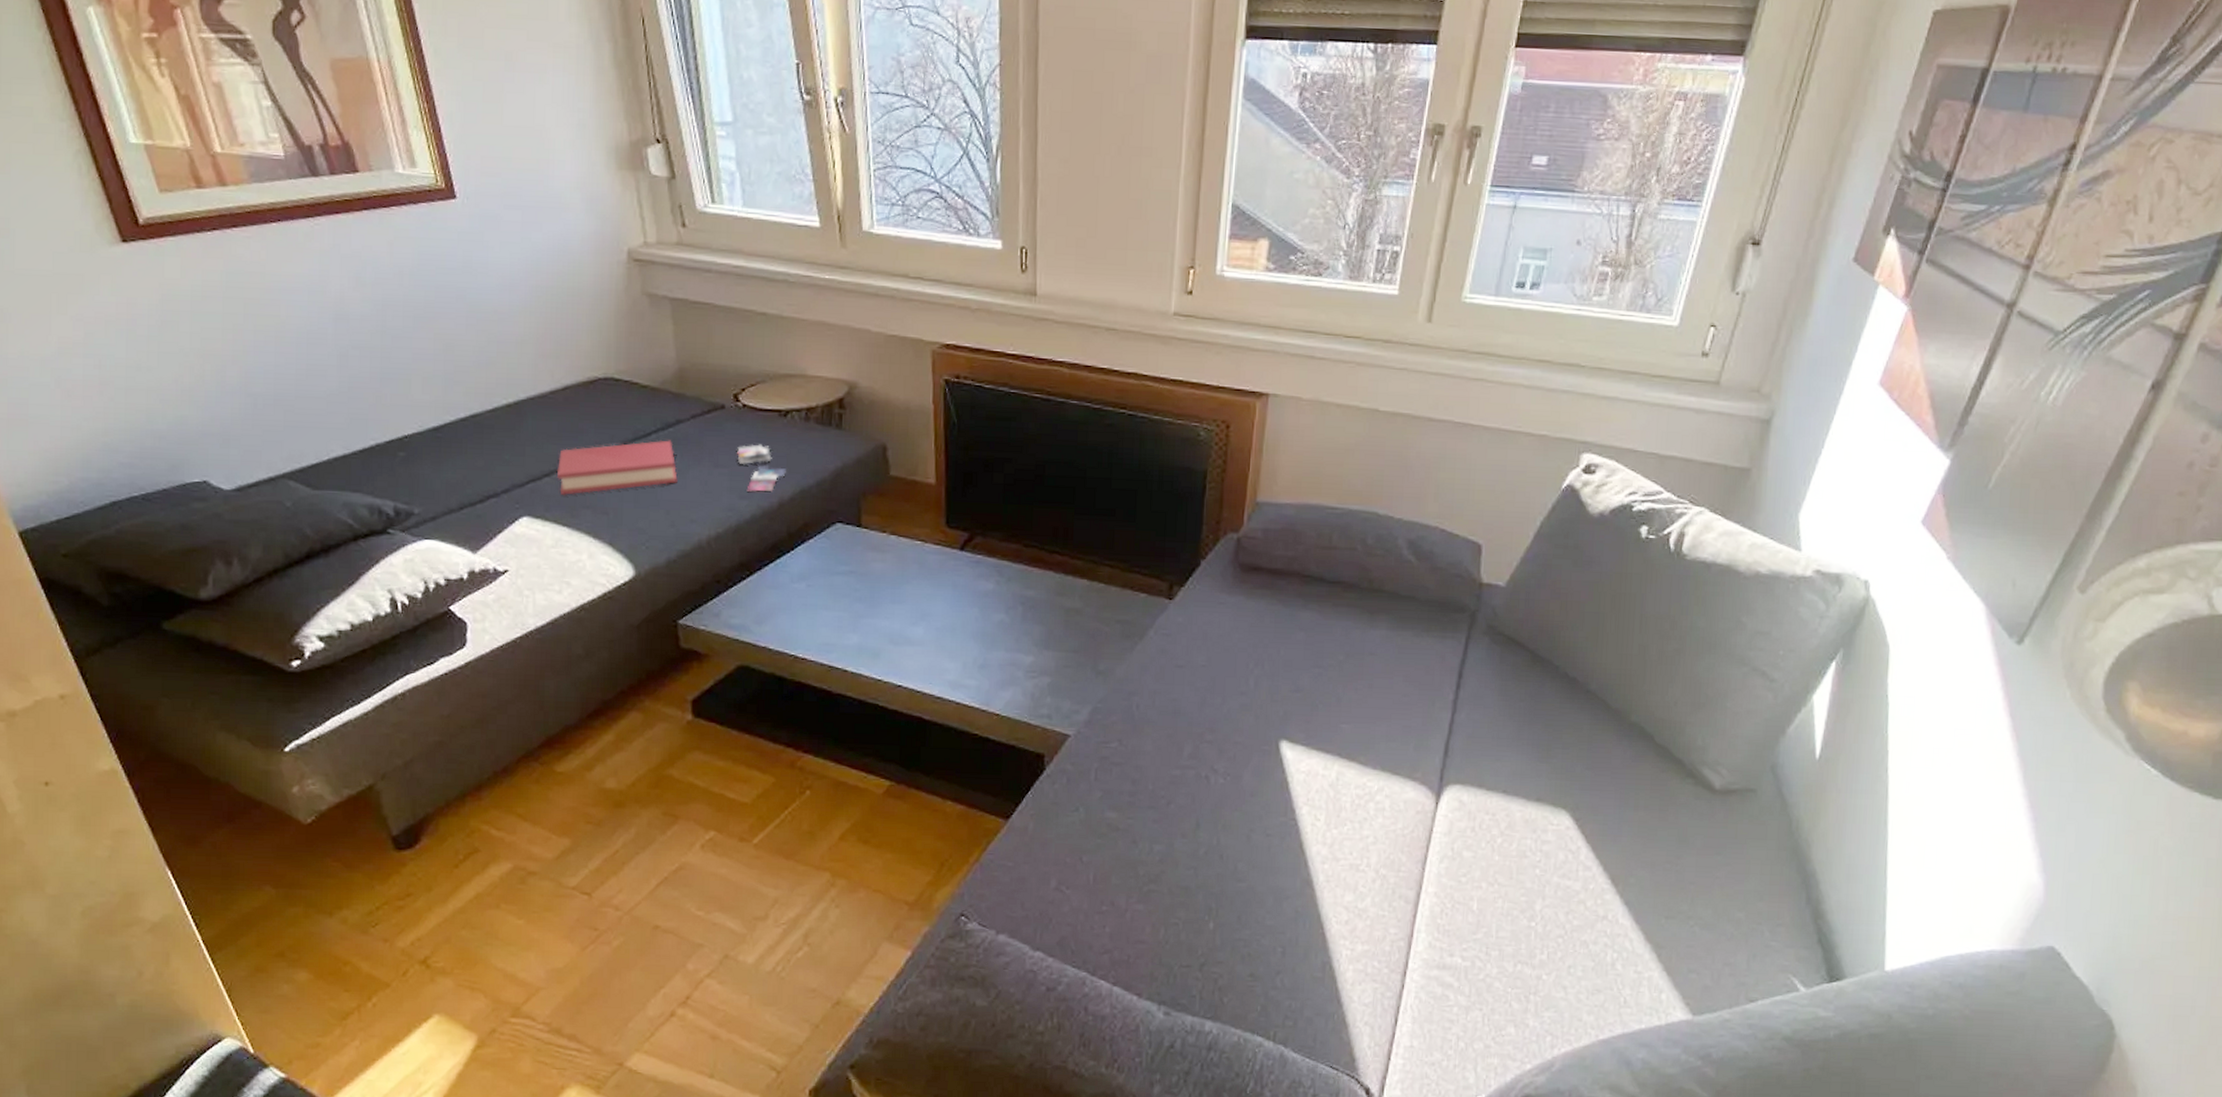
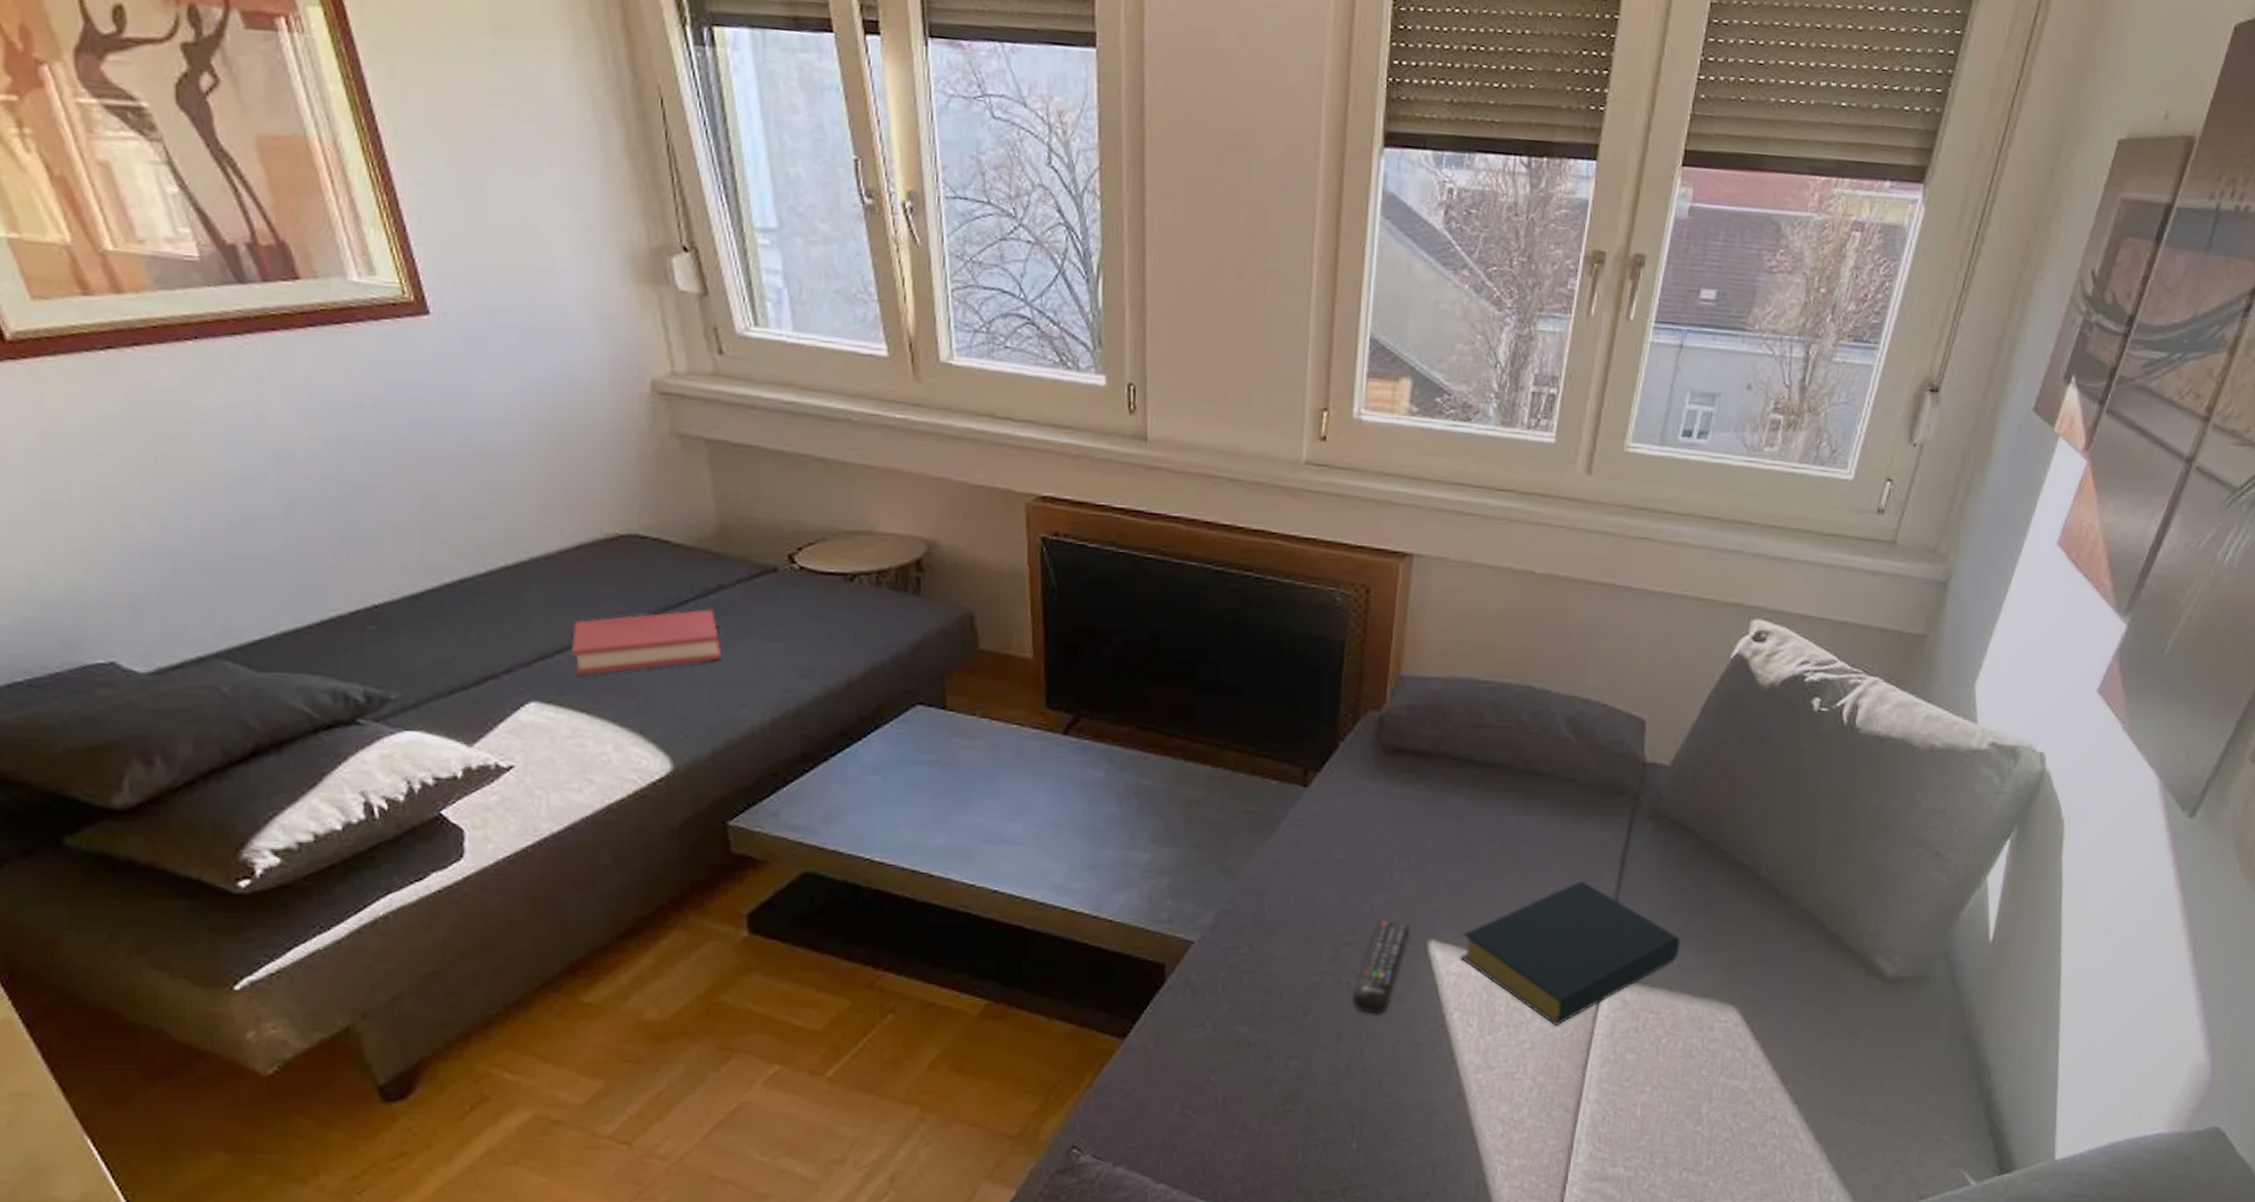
magazine: present [737,444,786,492] -> none [794,613,854,670]
remote control: none [1211,720,1264,806] -> present [1353,919,1411,1014]
hardback book: none [1308,689,1515,824] -> present [1459,880,1681,1027]

